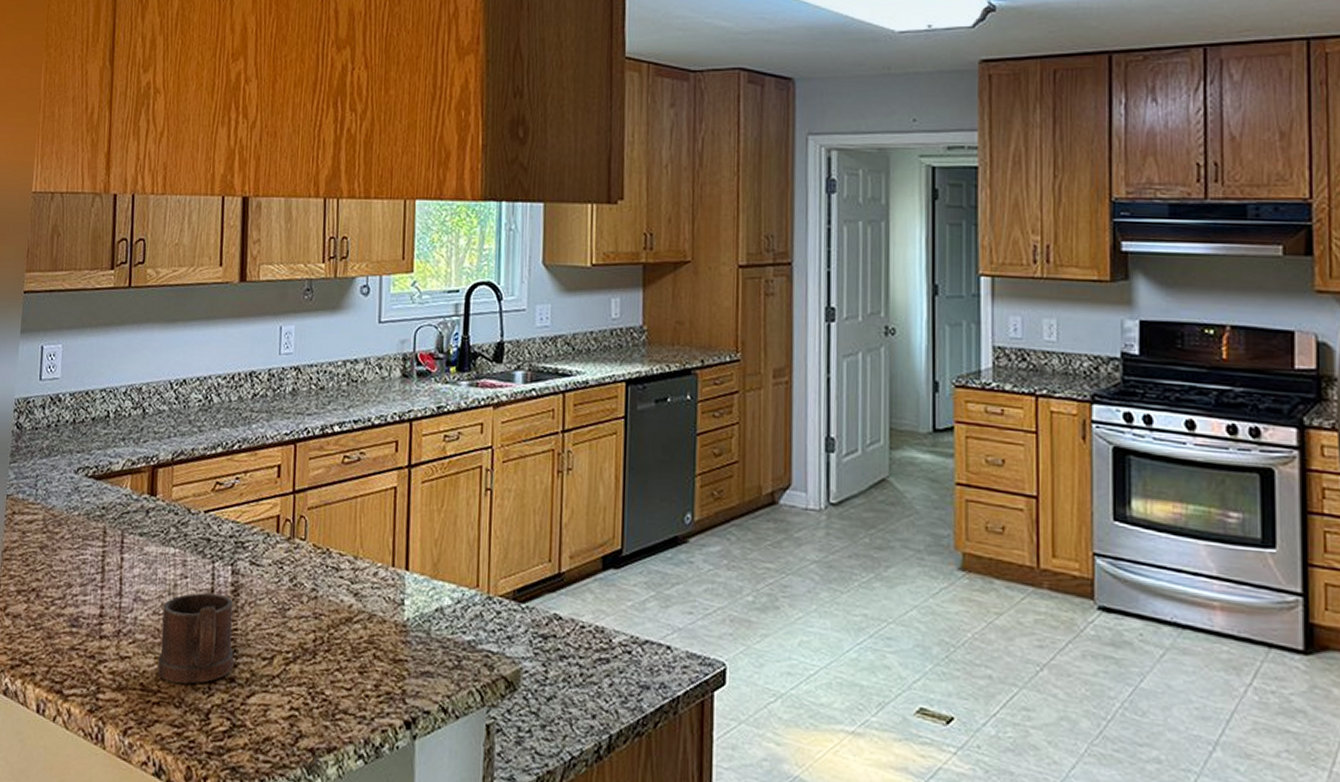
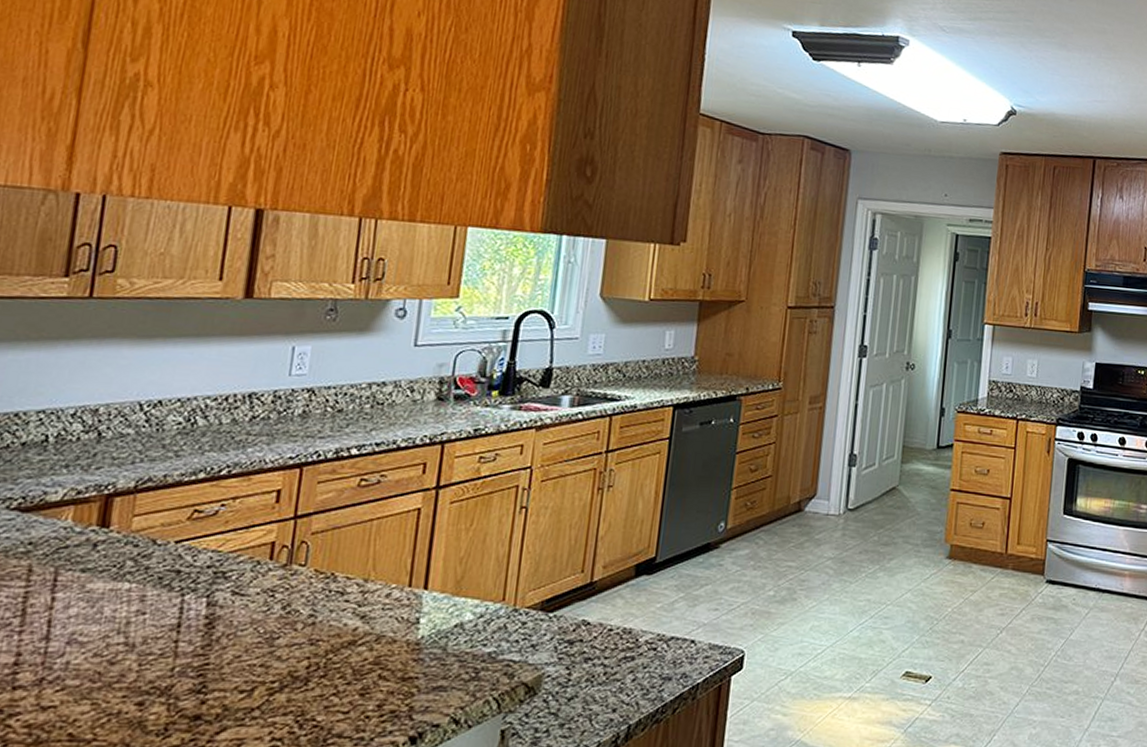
mug: present [157,592,234,684] -> none [94,627,206,729]

